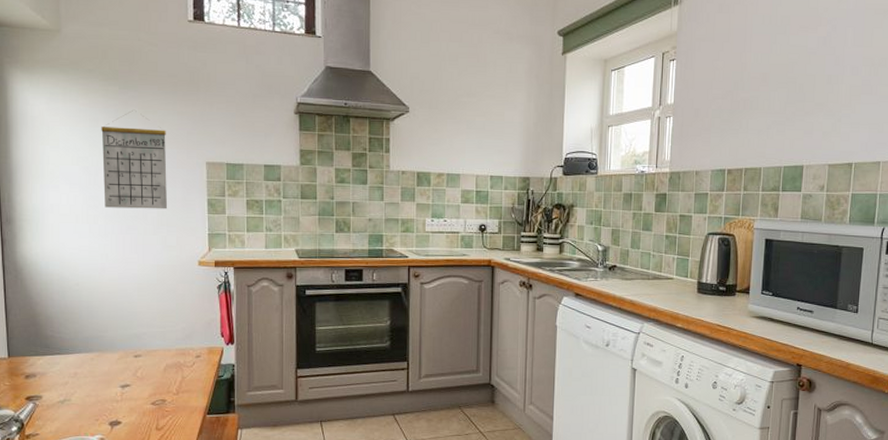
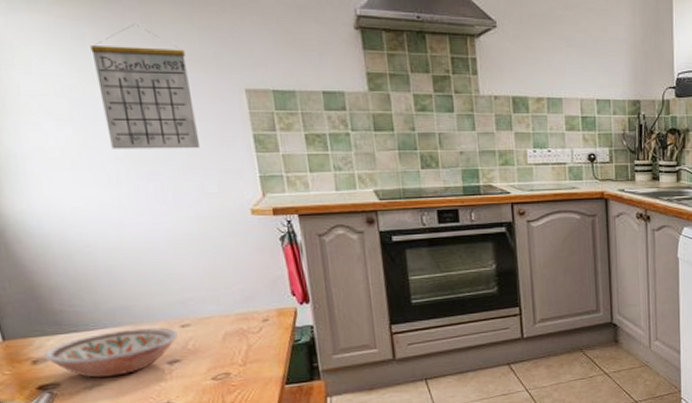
bowl: none [34,355,132,394] -> present [43,327,179,378]

